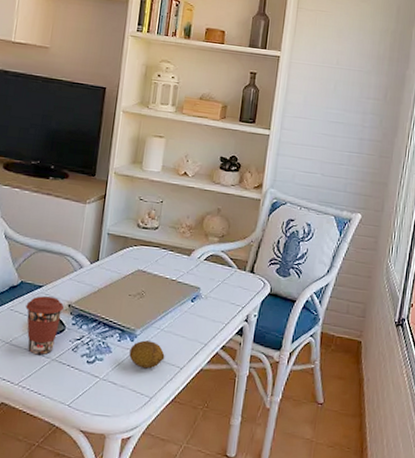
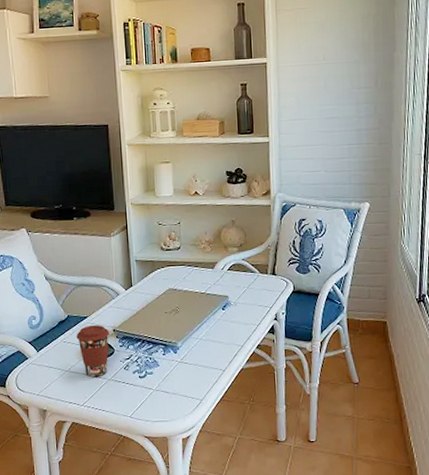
fruit: present [129,340,165,369] -> none [175,350,207,376]

